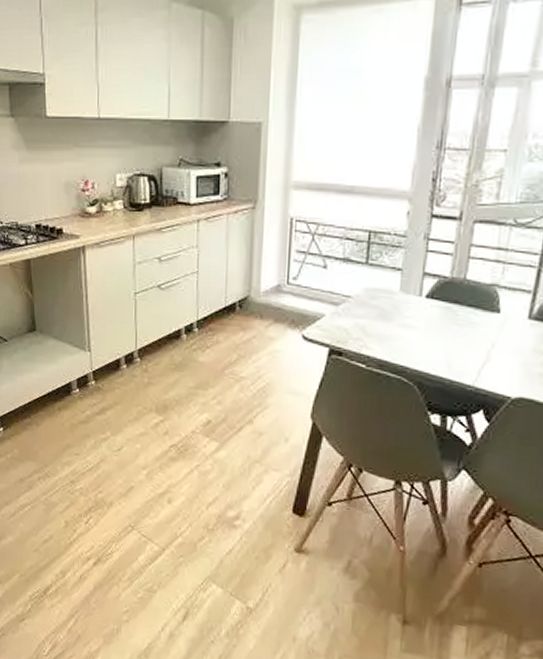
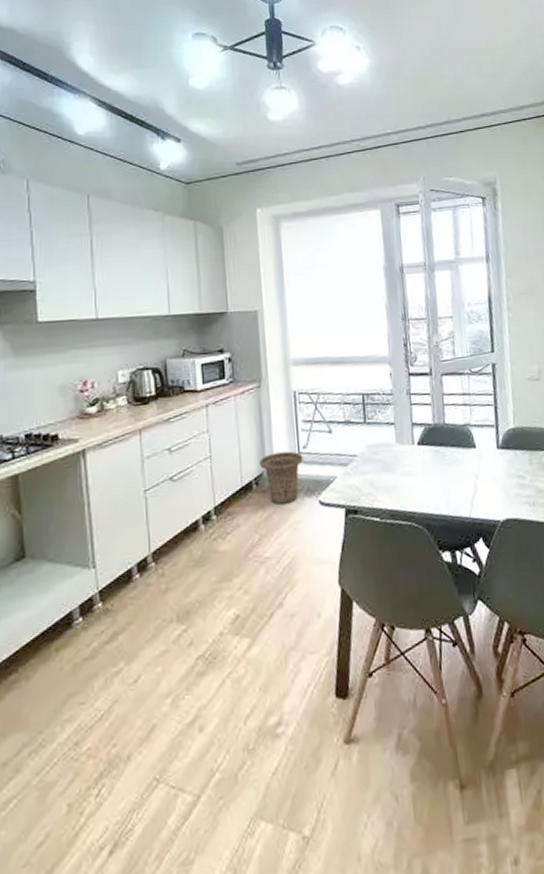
basket: none [245,279,292,332] -> present [259,451,303,505]

